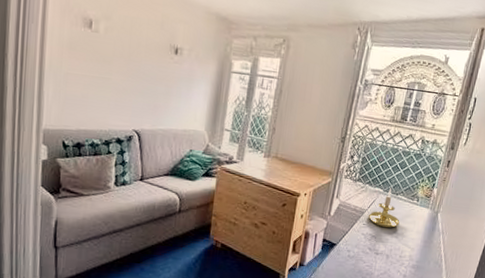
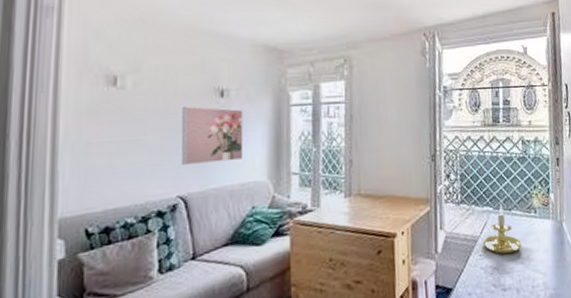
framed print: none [139,57,192,111] -> present [182,106,244,166]

